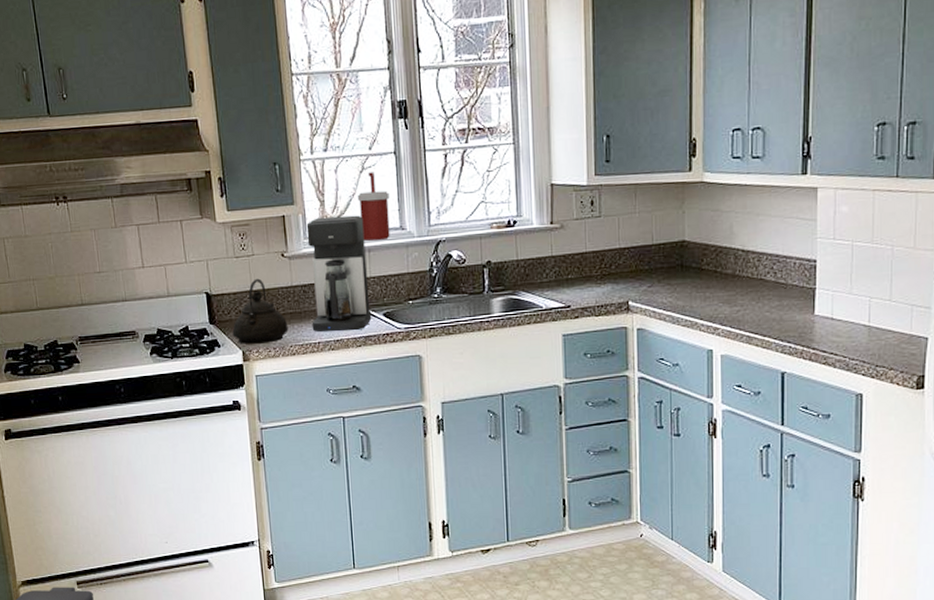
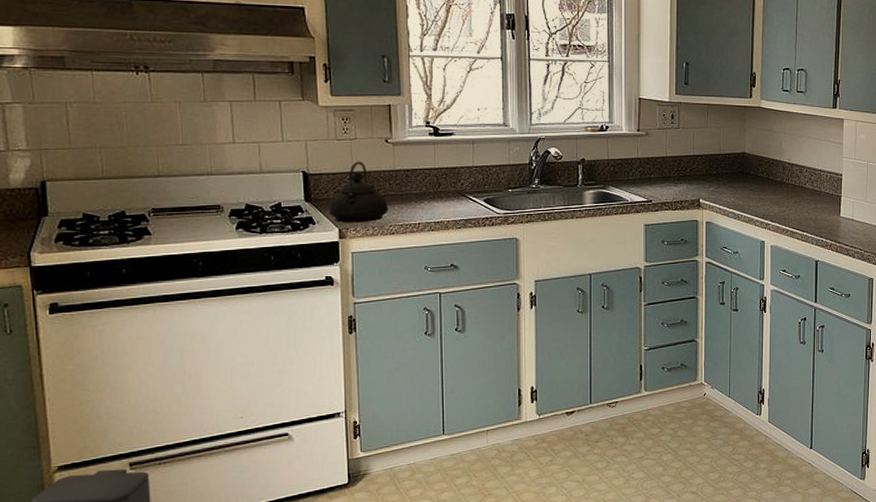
coffee maker: present [306,215,372,333] -> none [412,109,473,214]
soap dispenser: present [358,172,390,242] -> none [465,73,495,135]

